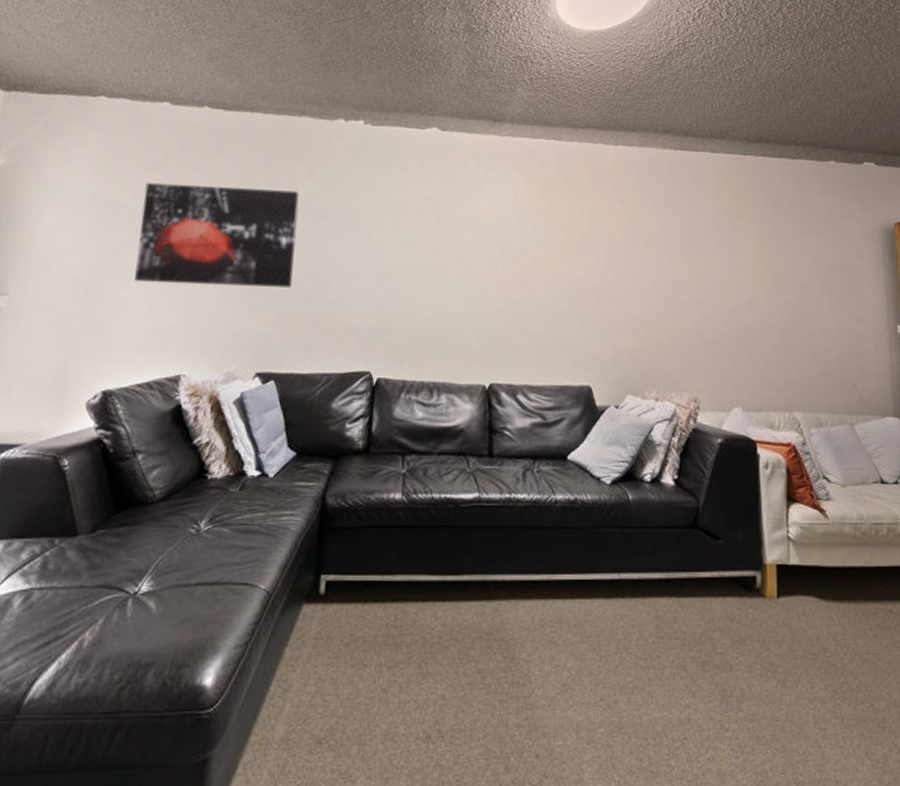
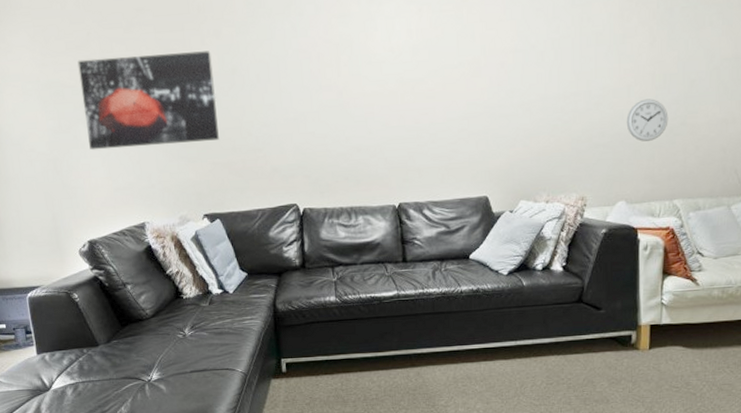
wall clock: none [739,298,782,343] -> present [626,99,669,142]

